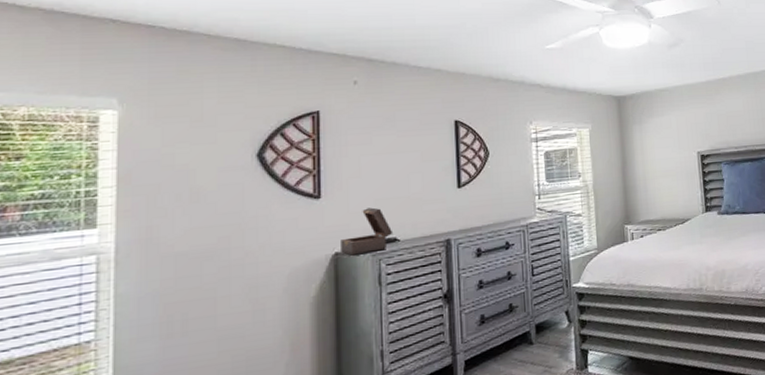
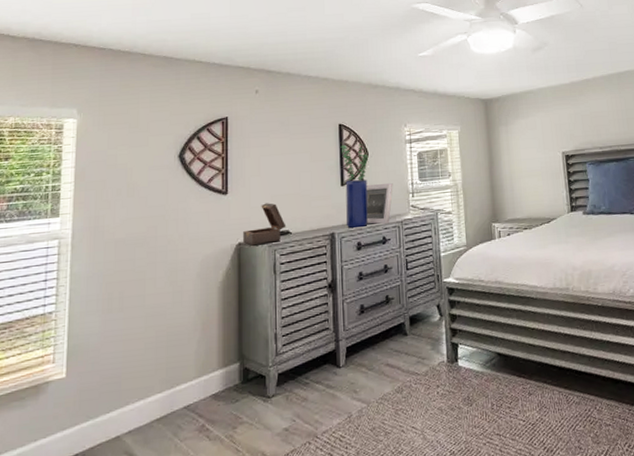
vase: none [455,140,490,234] -> present [339,142,369,229]
picture frame: none [486,184,517,229] -> present [366,182,393,225]

